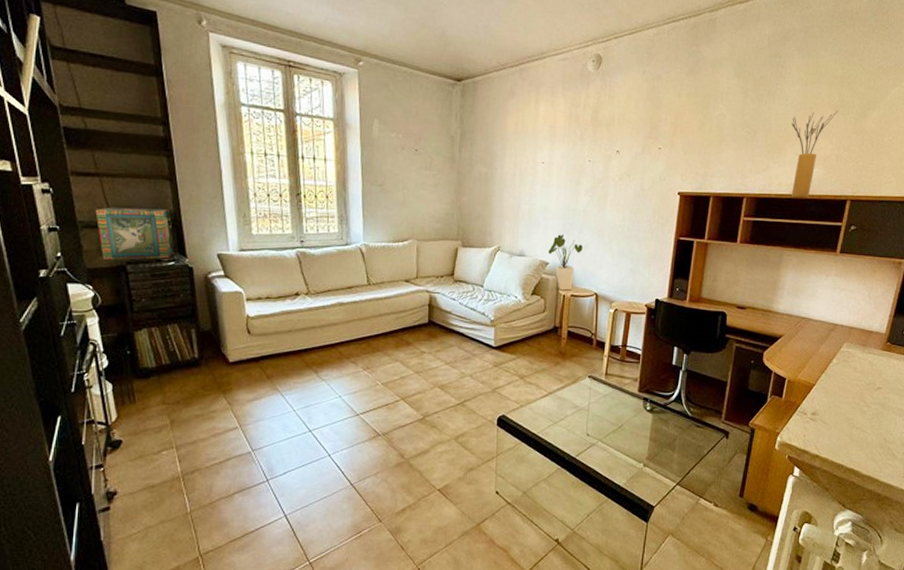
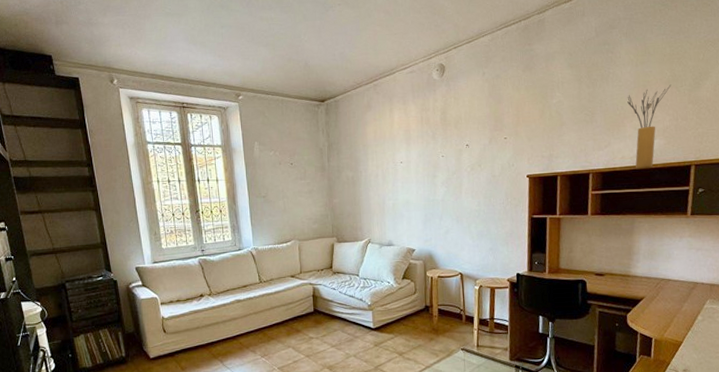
decorative box: present [95,207,175,261] -> none [40,233,102,281]
house plant: present [548,234,583,291] -> none [413,223,444,273]

